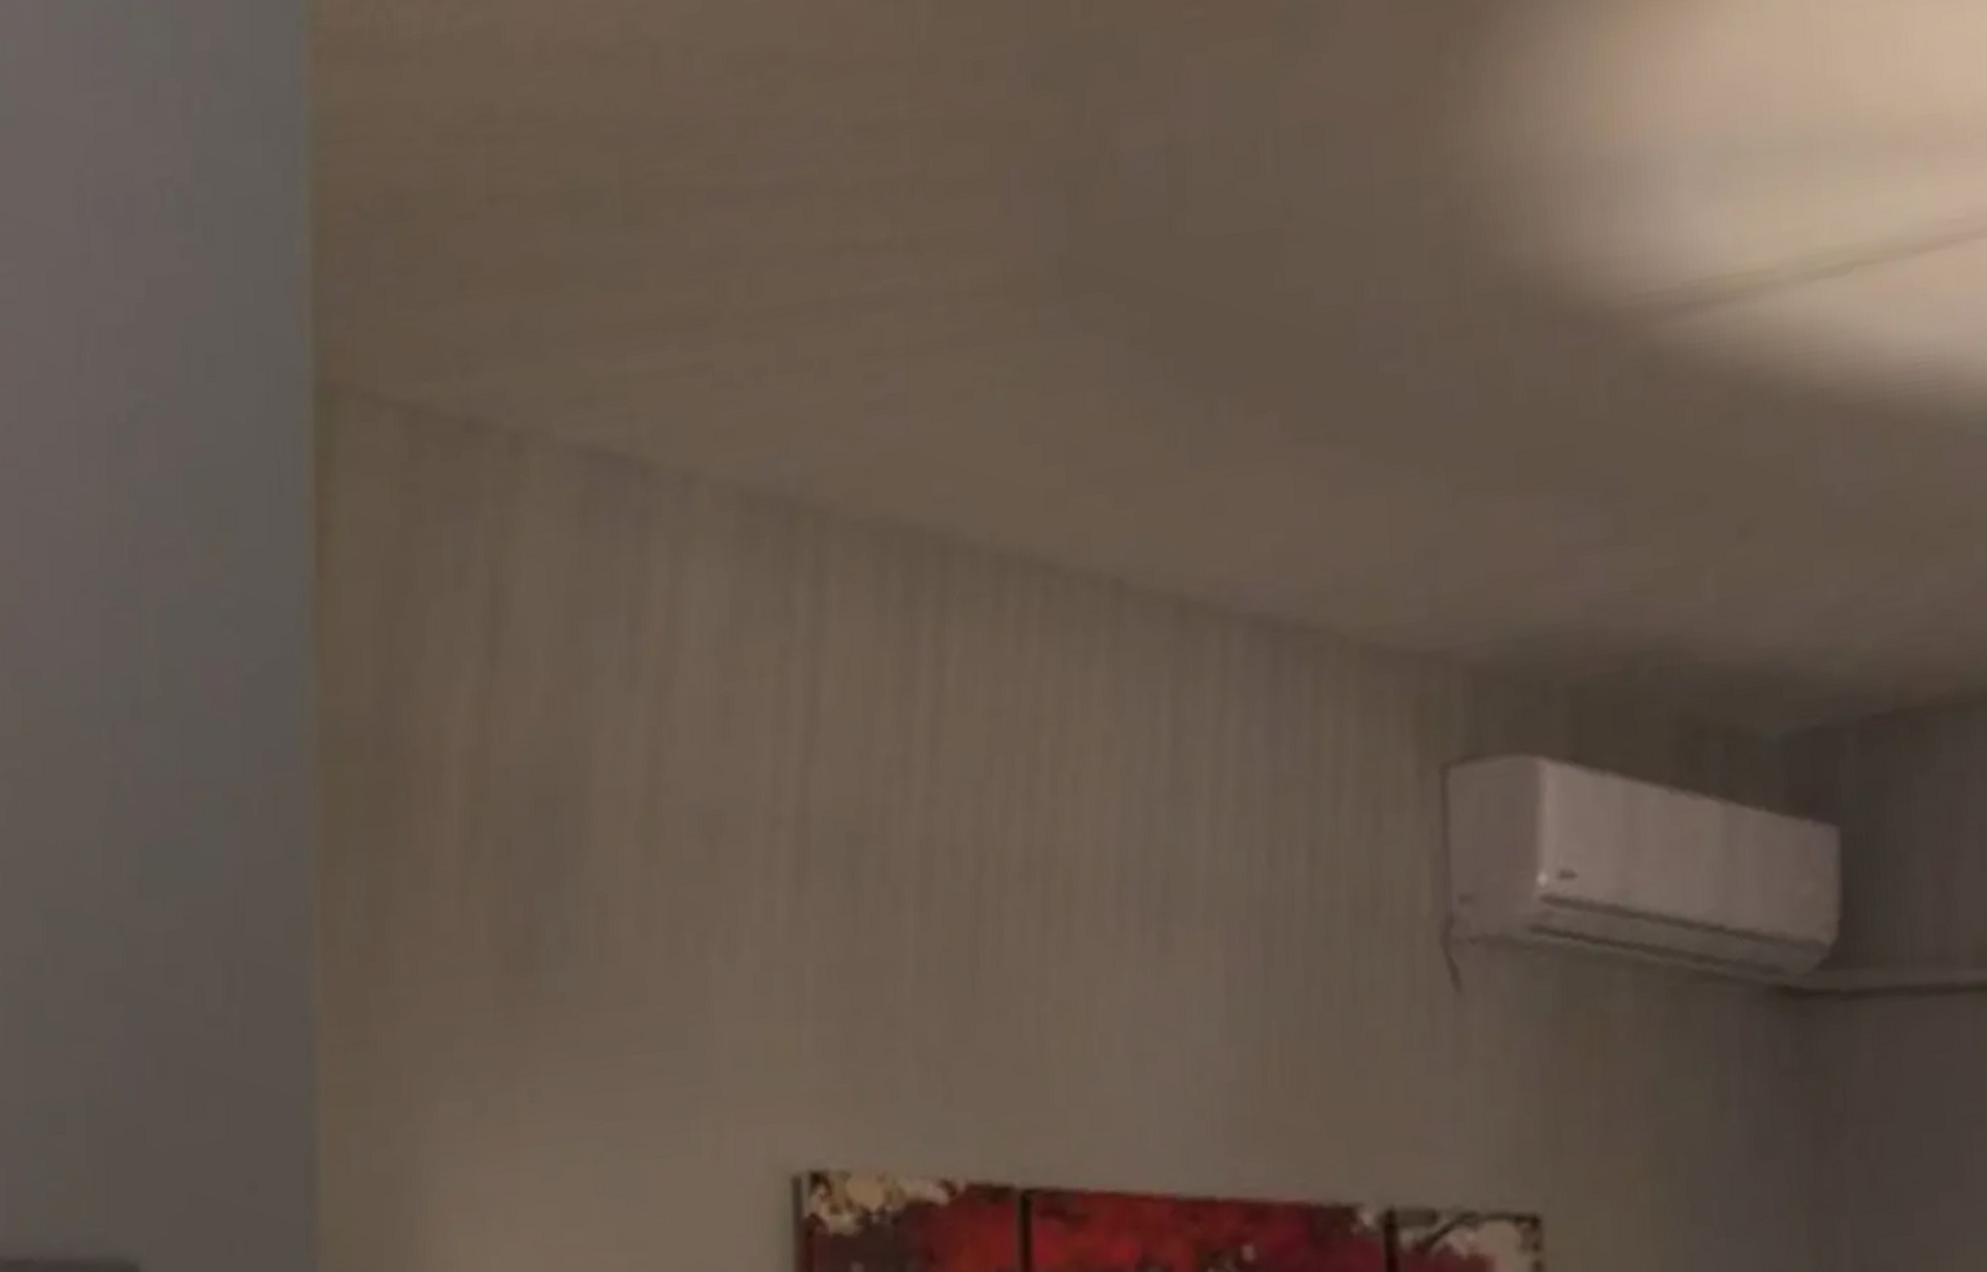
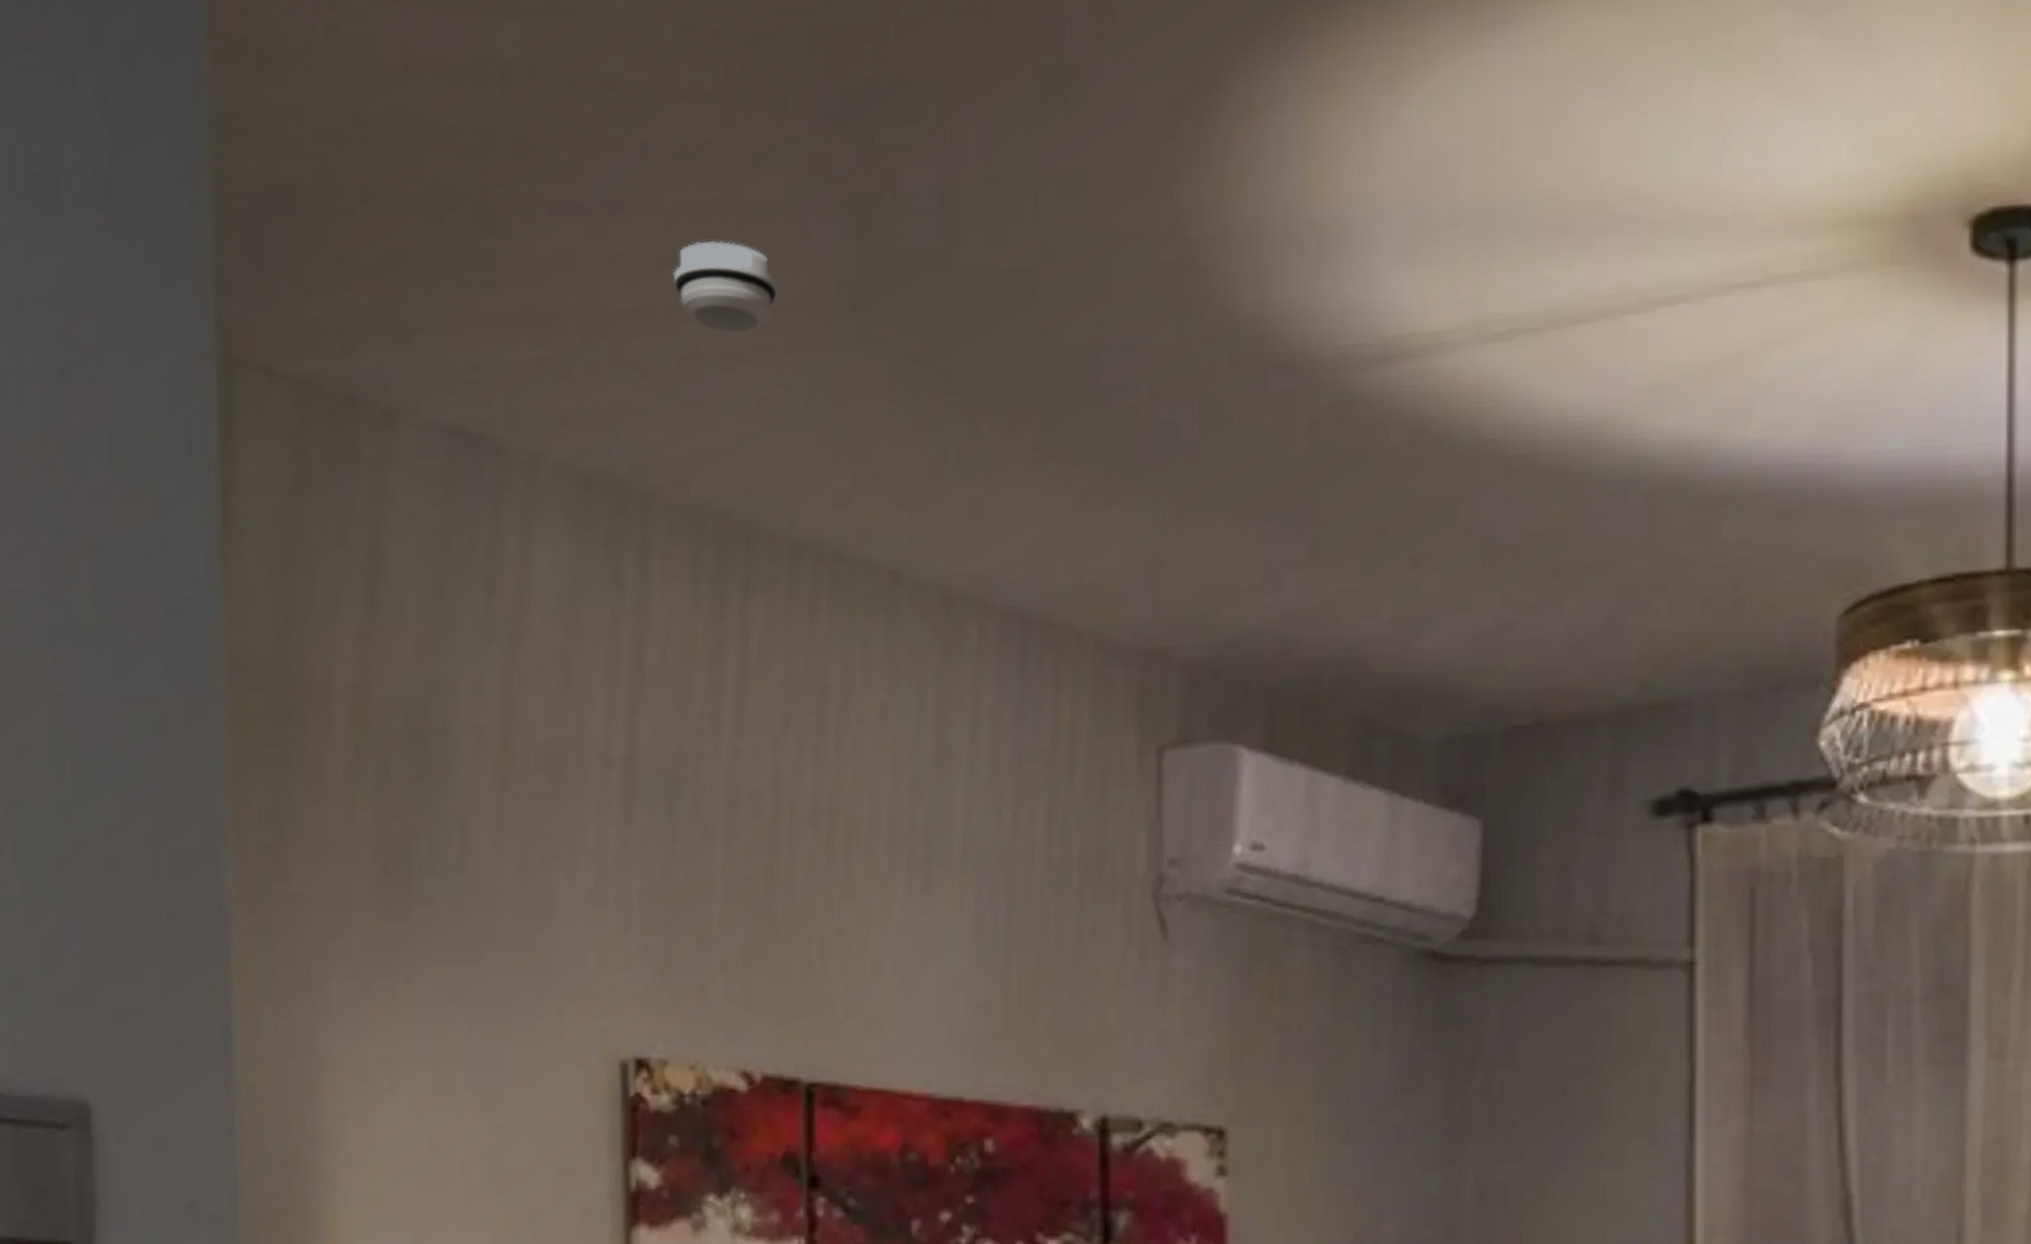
smoke detector: none [851,221,974,325] -> present [673,240,777,334]

